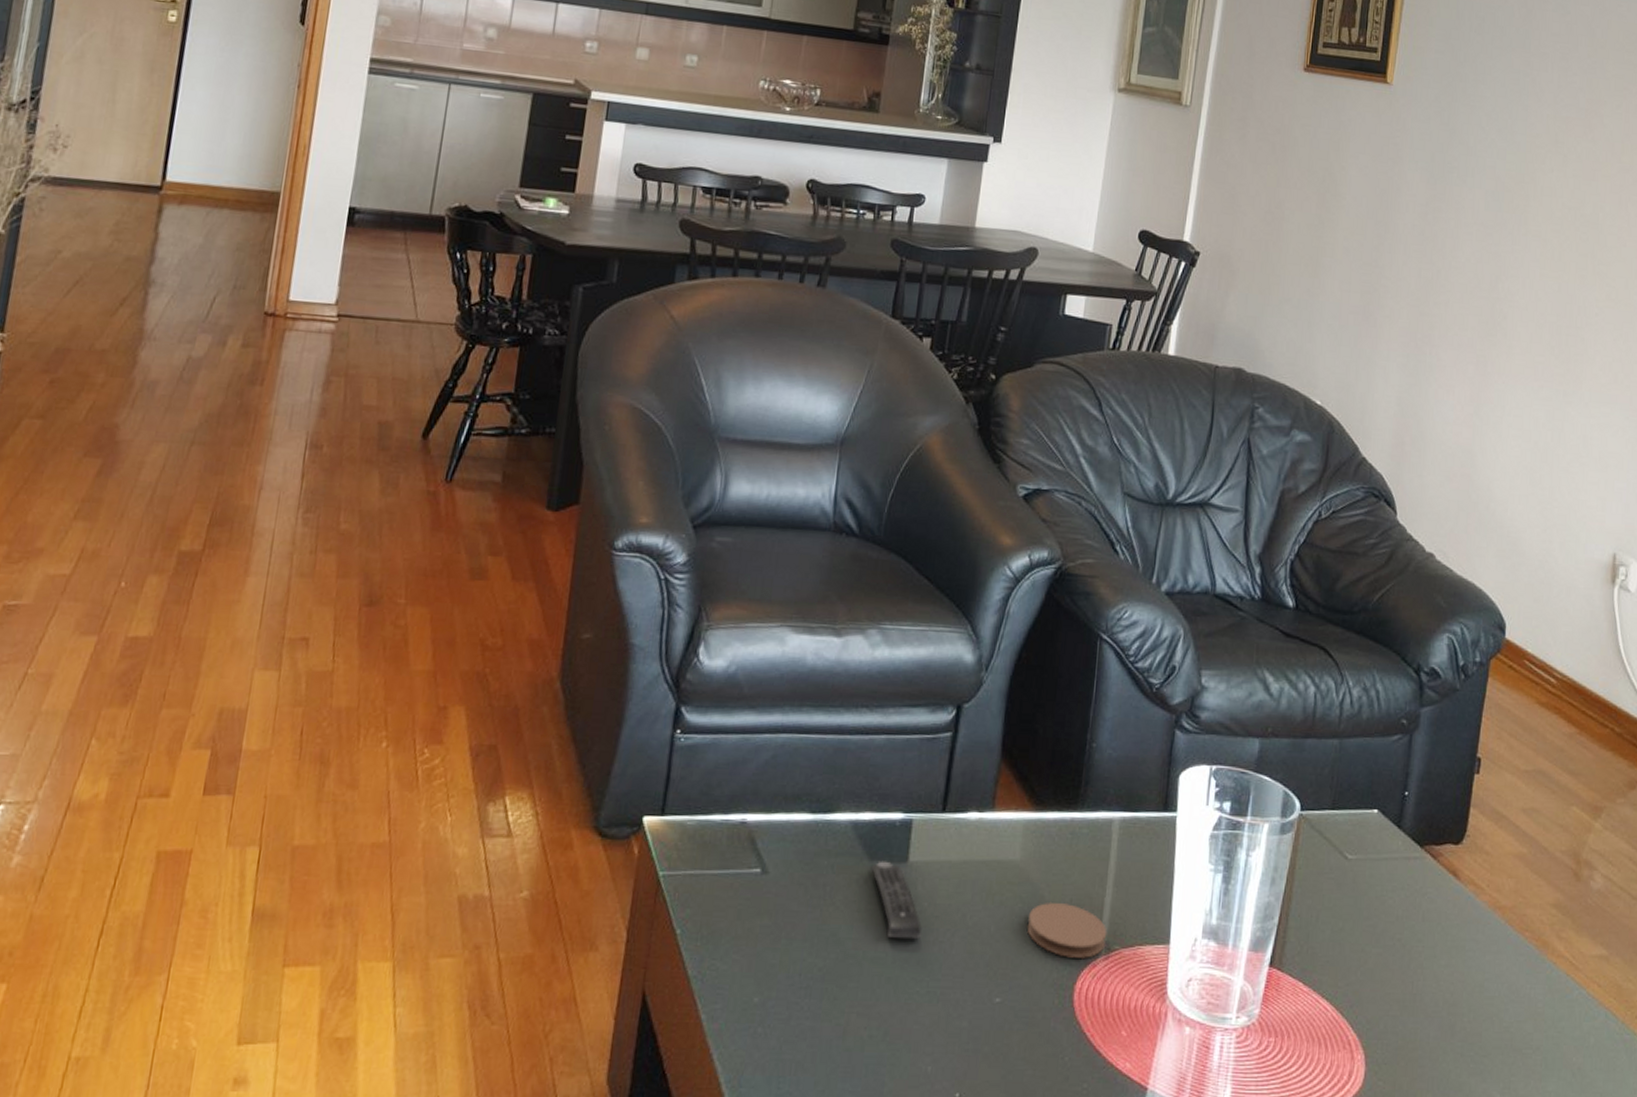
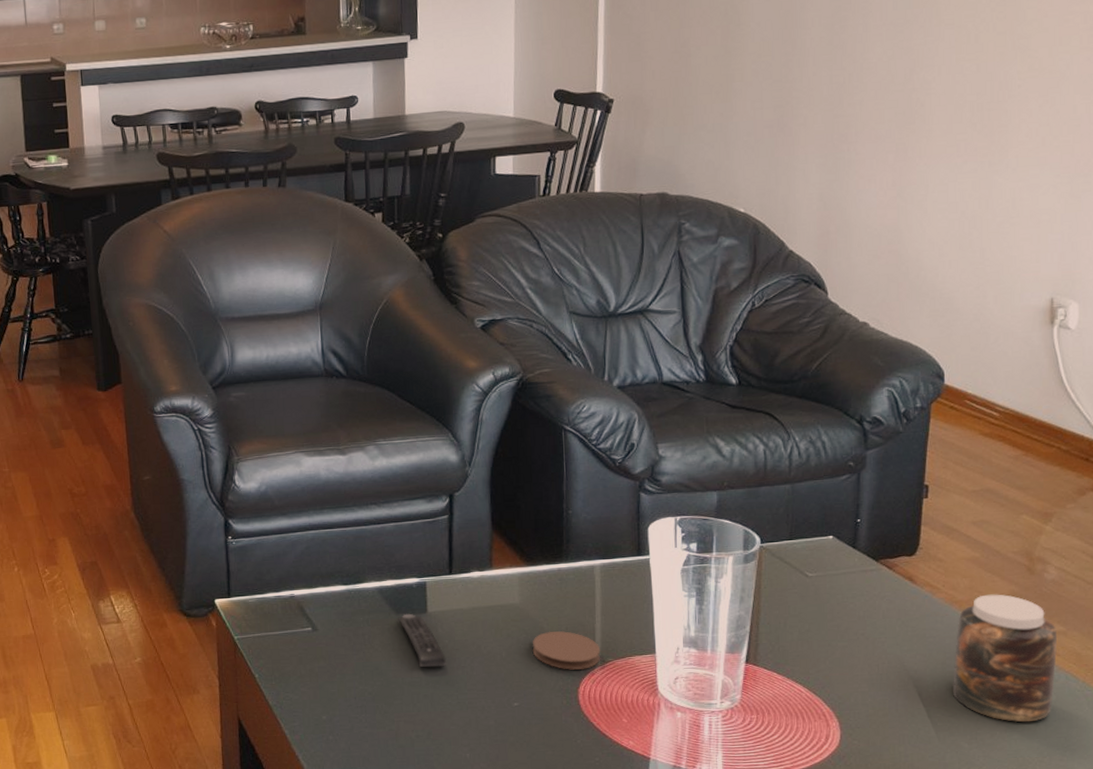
jar: none [1489,901,1599,1071] -> present [953,594,1057,723]

